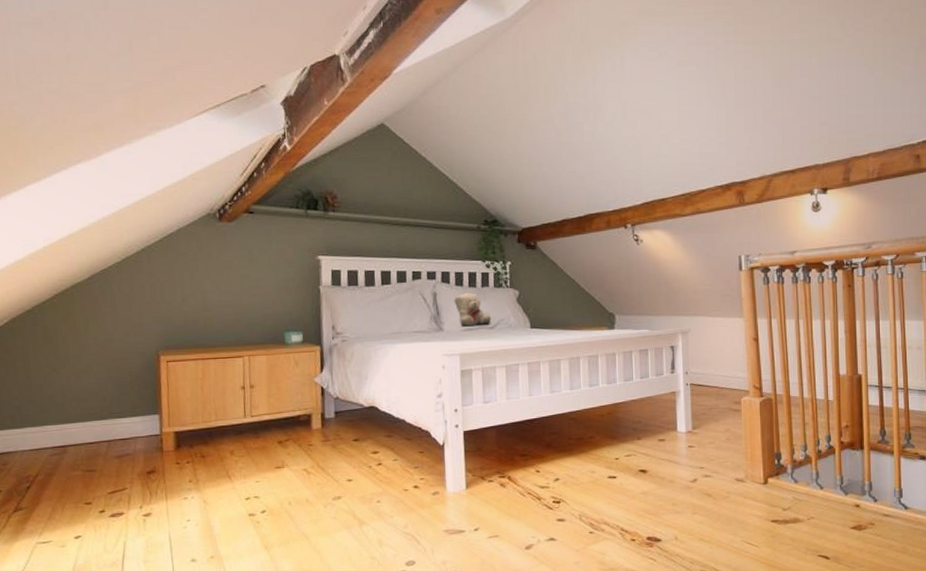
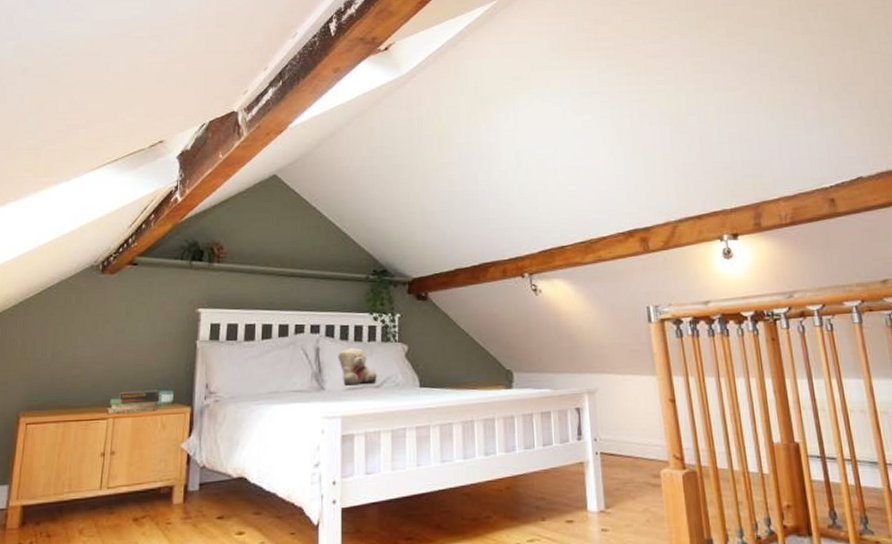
books: none [240,331,289,354] -> present [106,390,159,416]

